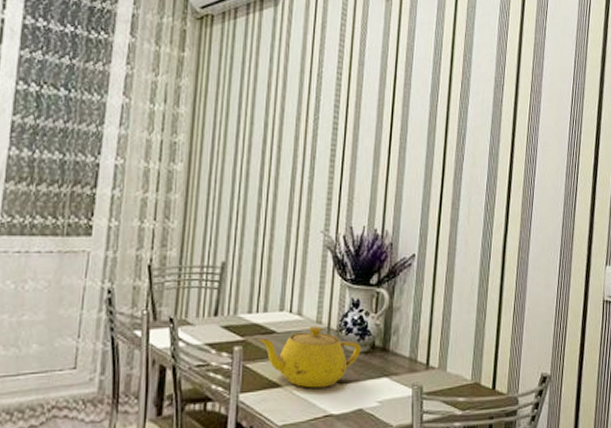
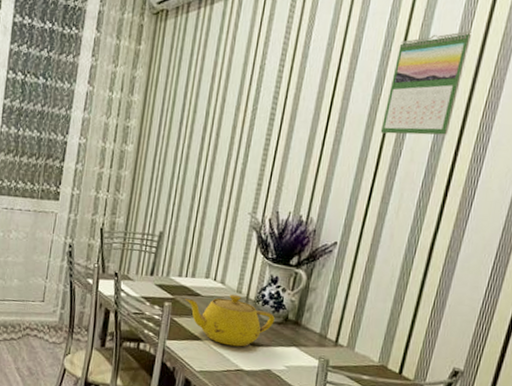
calendar: none [442,41,508,139] -> present [380,31,471,135]

